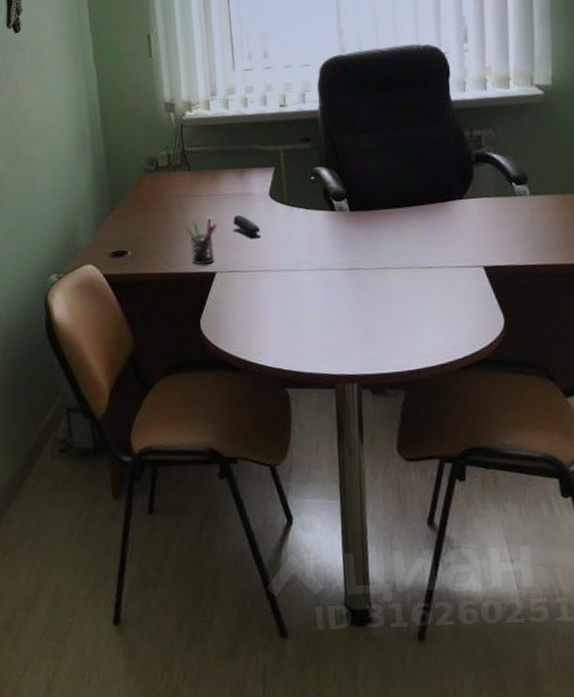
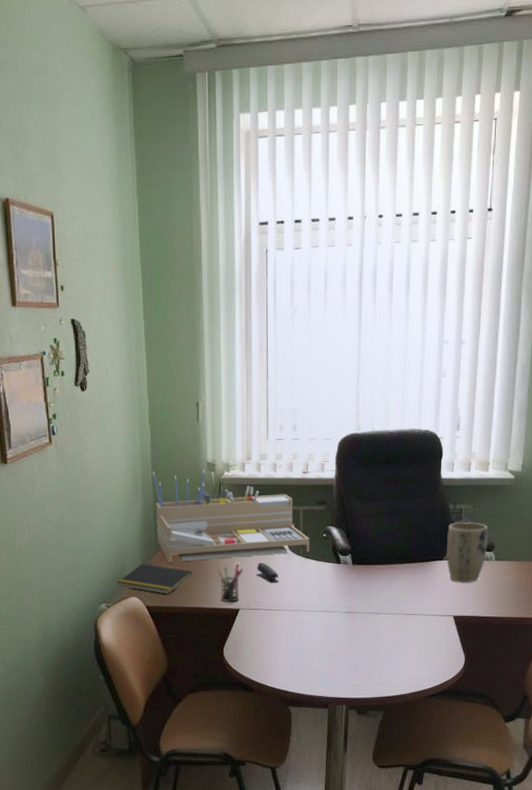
notepad: none [67,224,157,260] -> present [117,563,193,594]
desk organizer: none [101,111,296,222] -> present [152,469,310,562]
plant pot: none [465,150,519,225] -> present [447,521,488,582]

